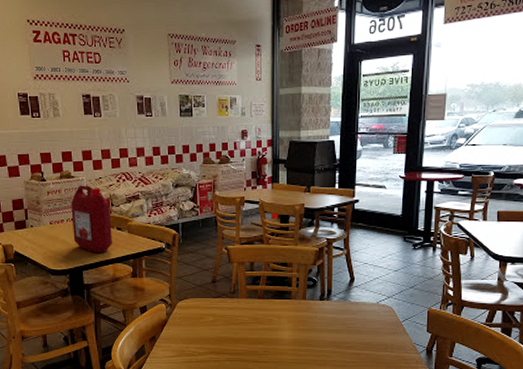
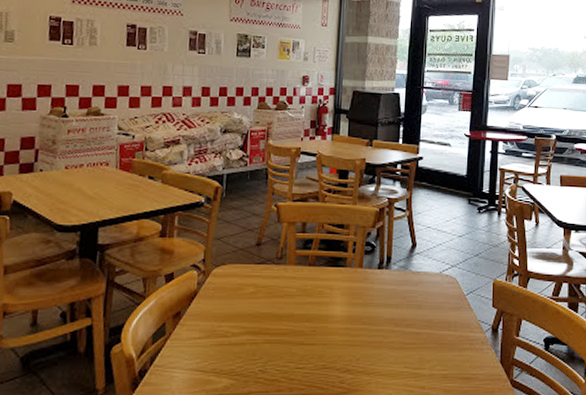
ketchup jug: present [71,185,112,252] -> none [92,124,144,205]

